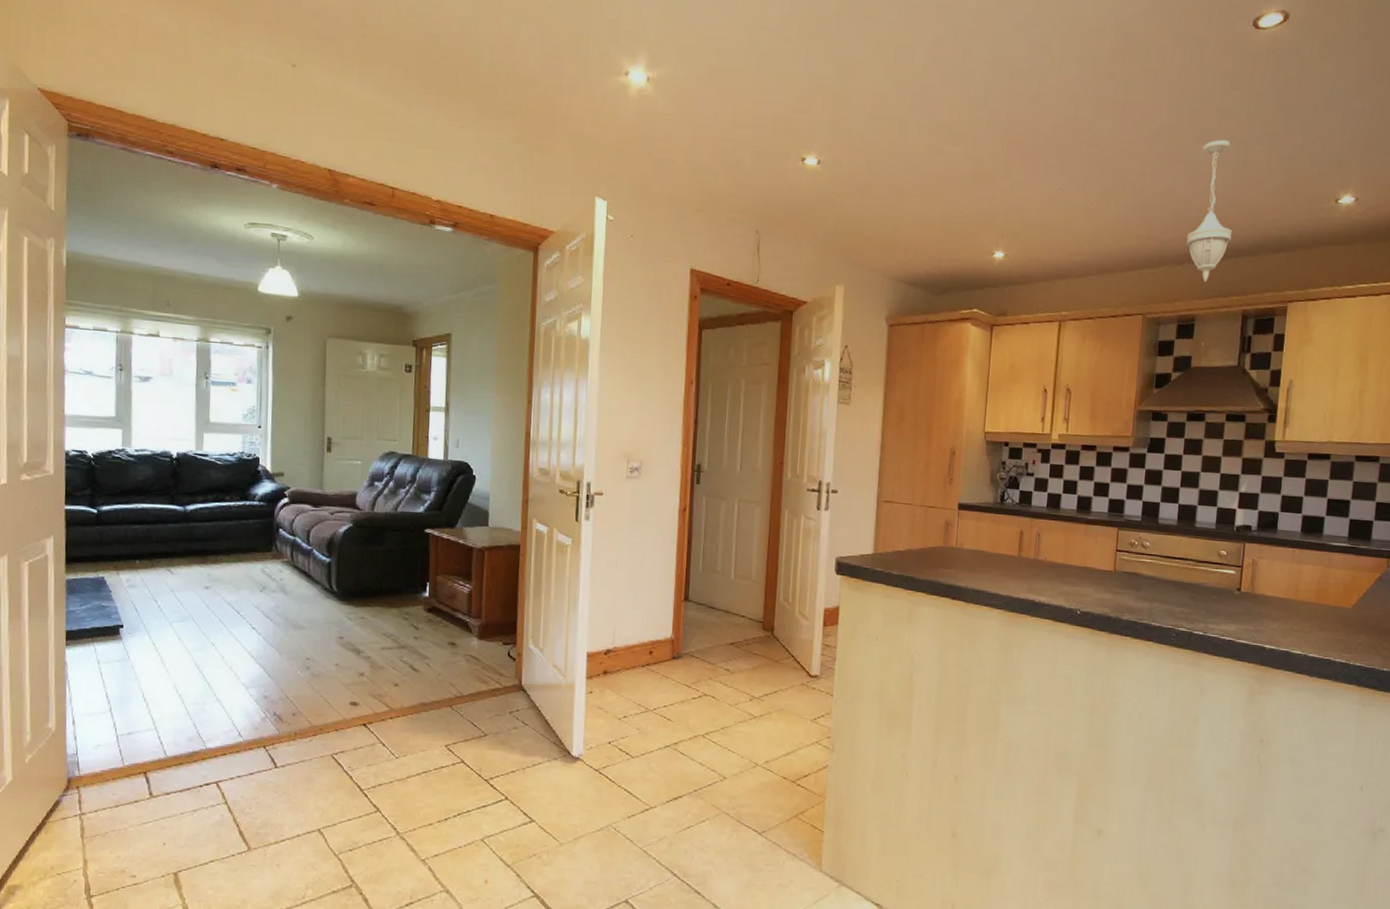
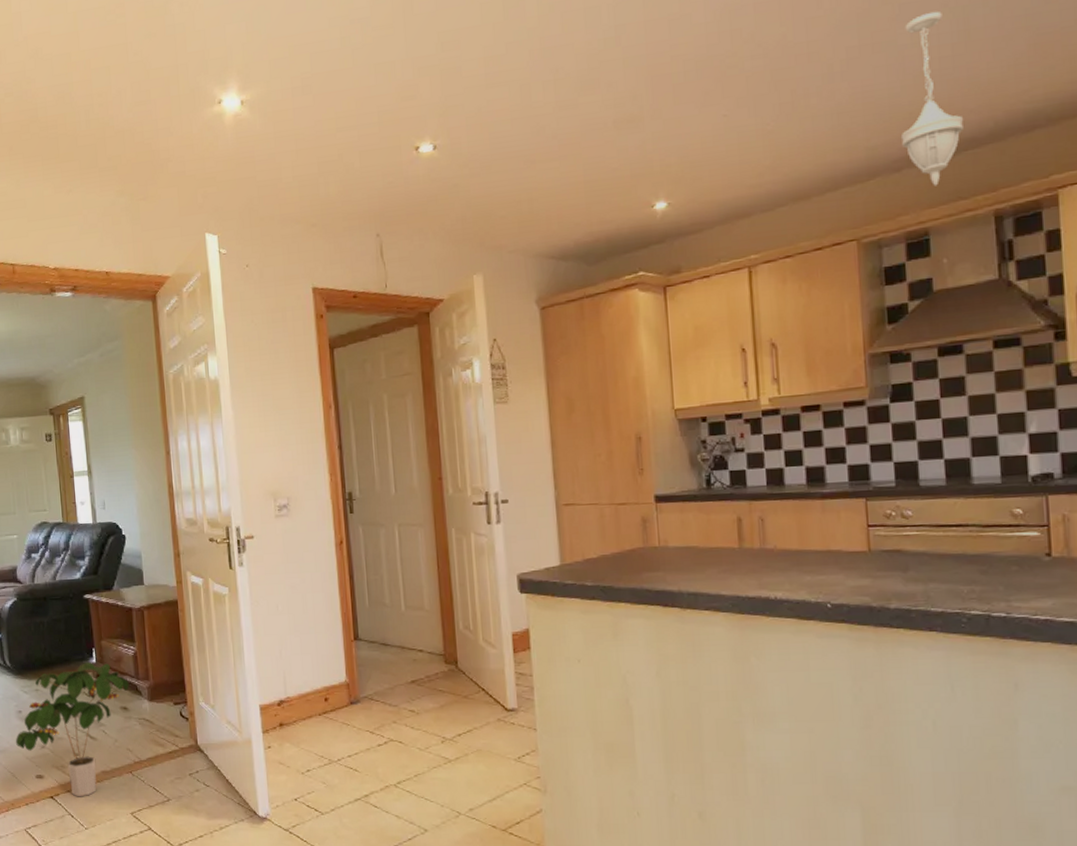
potted plant: none [332,595,460,727] -> present [15,662,129,797]

